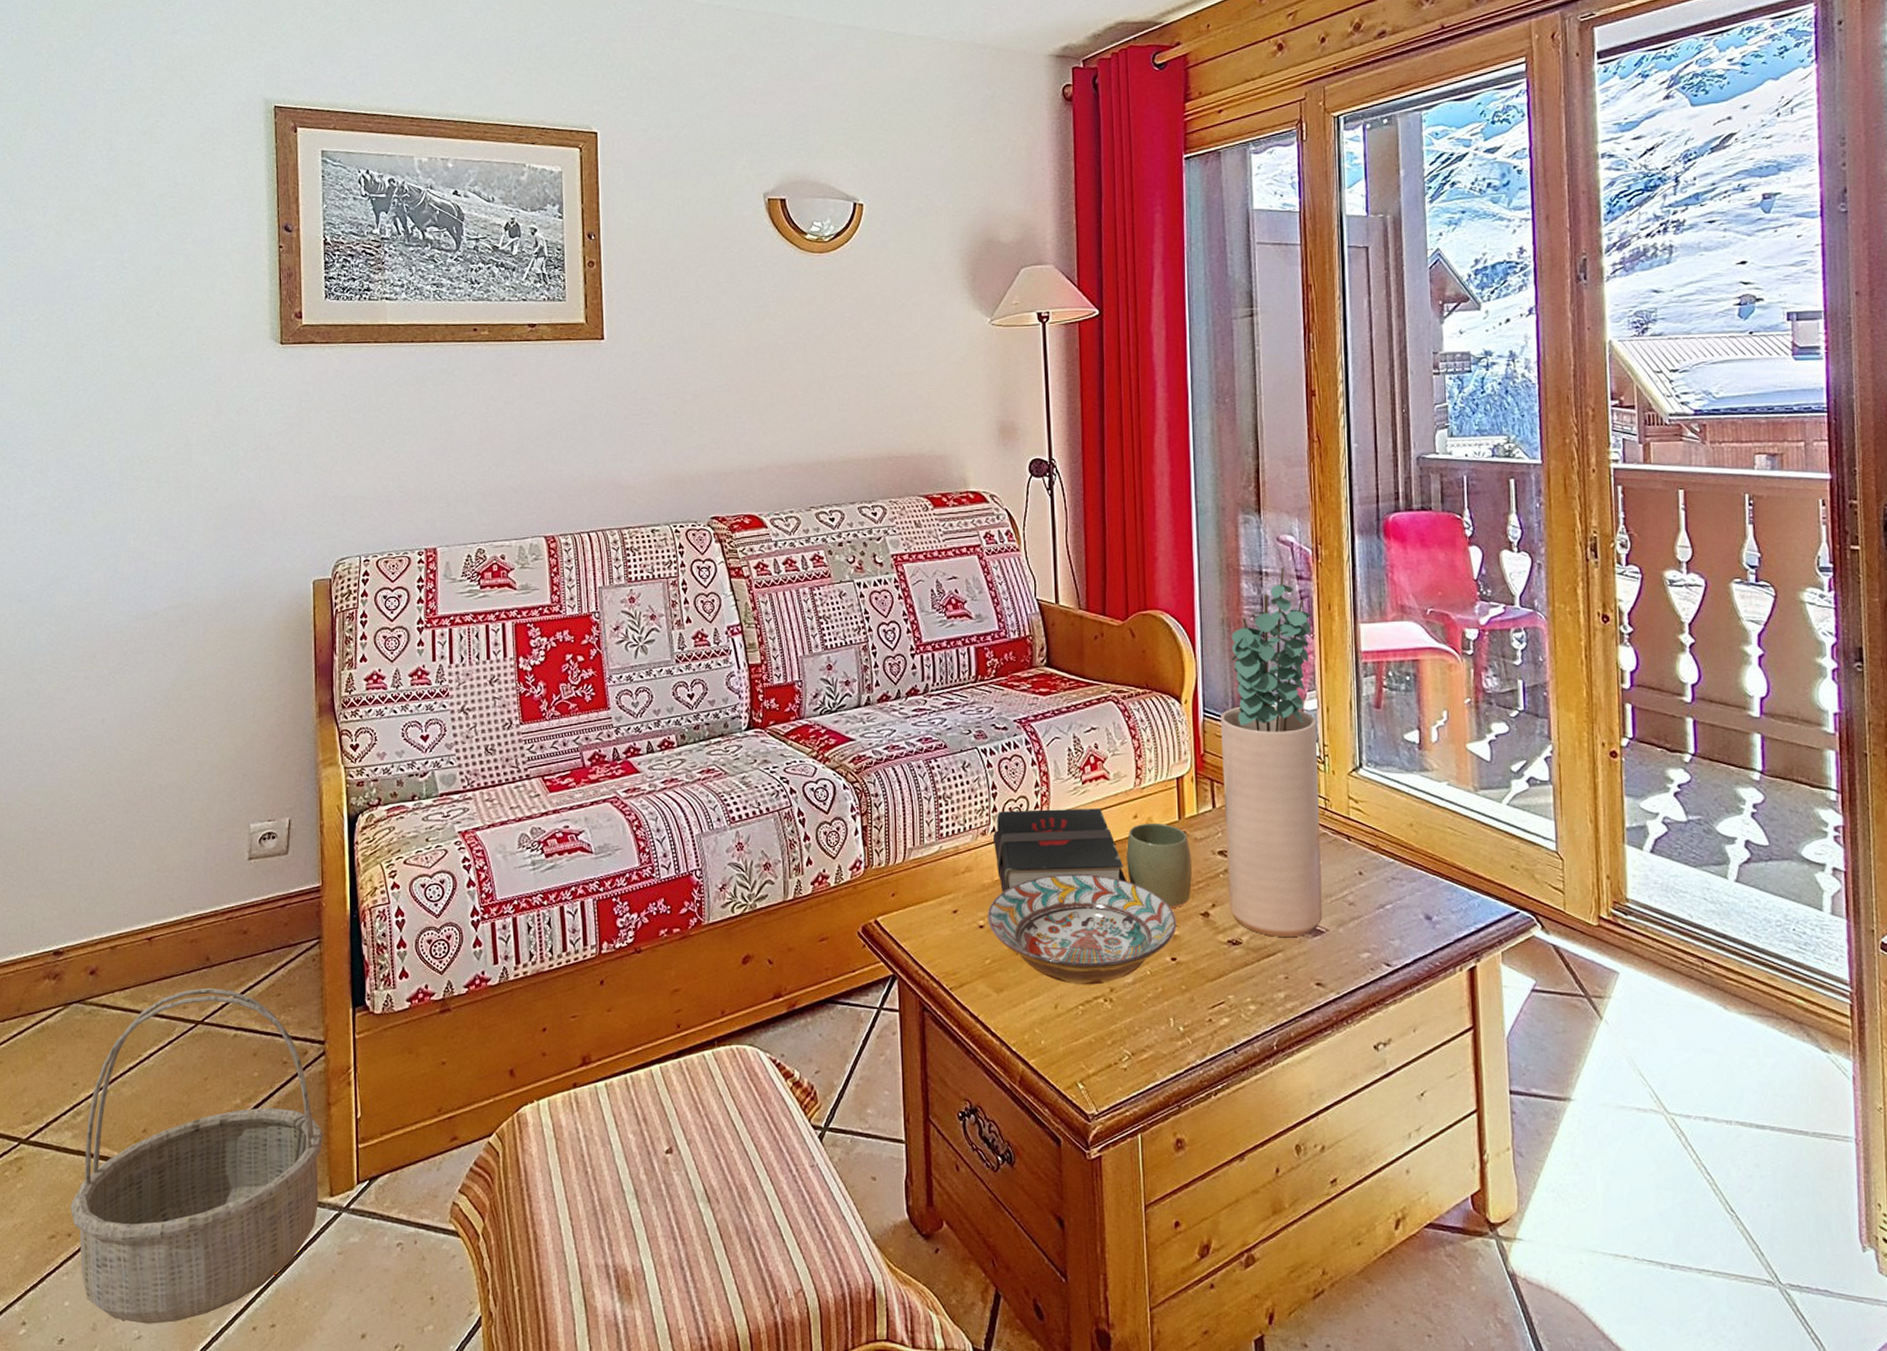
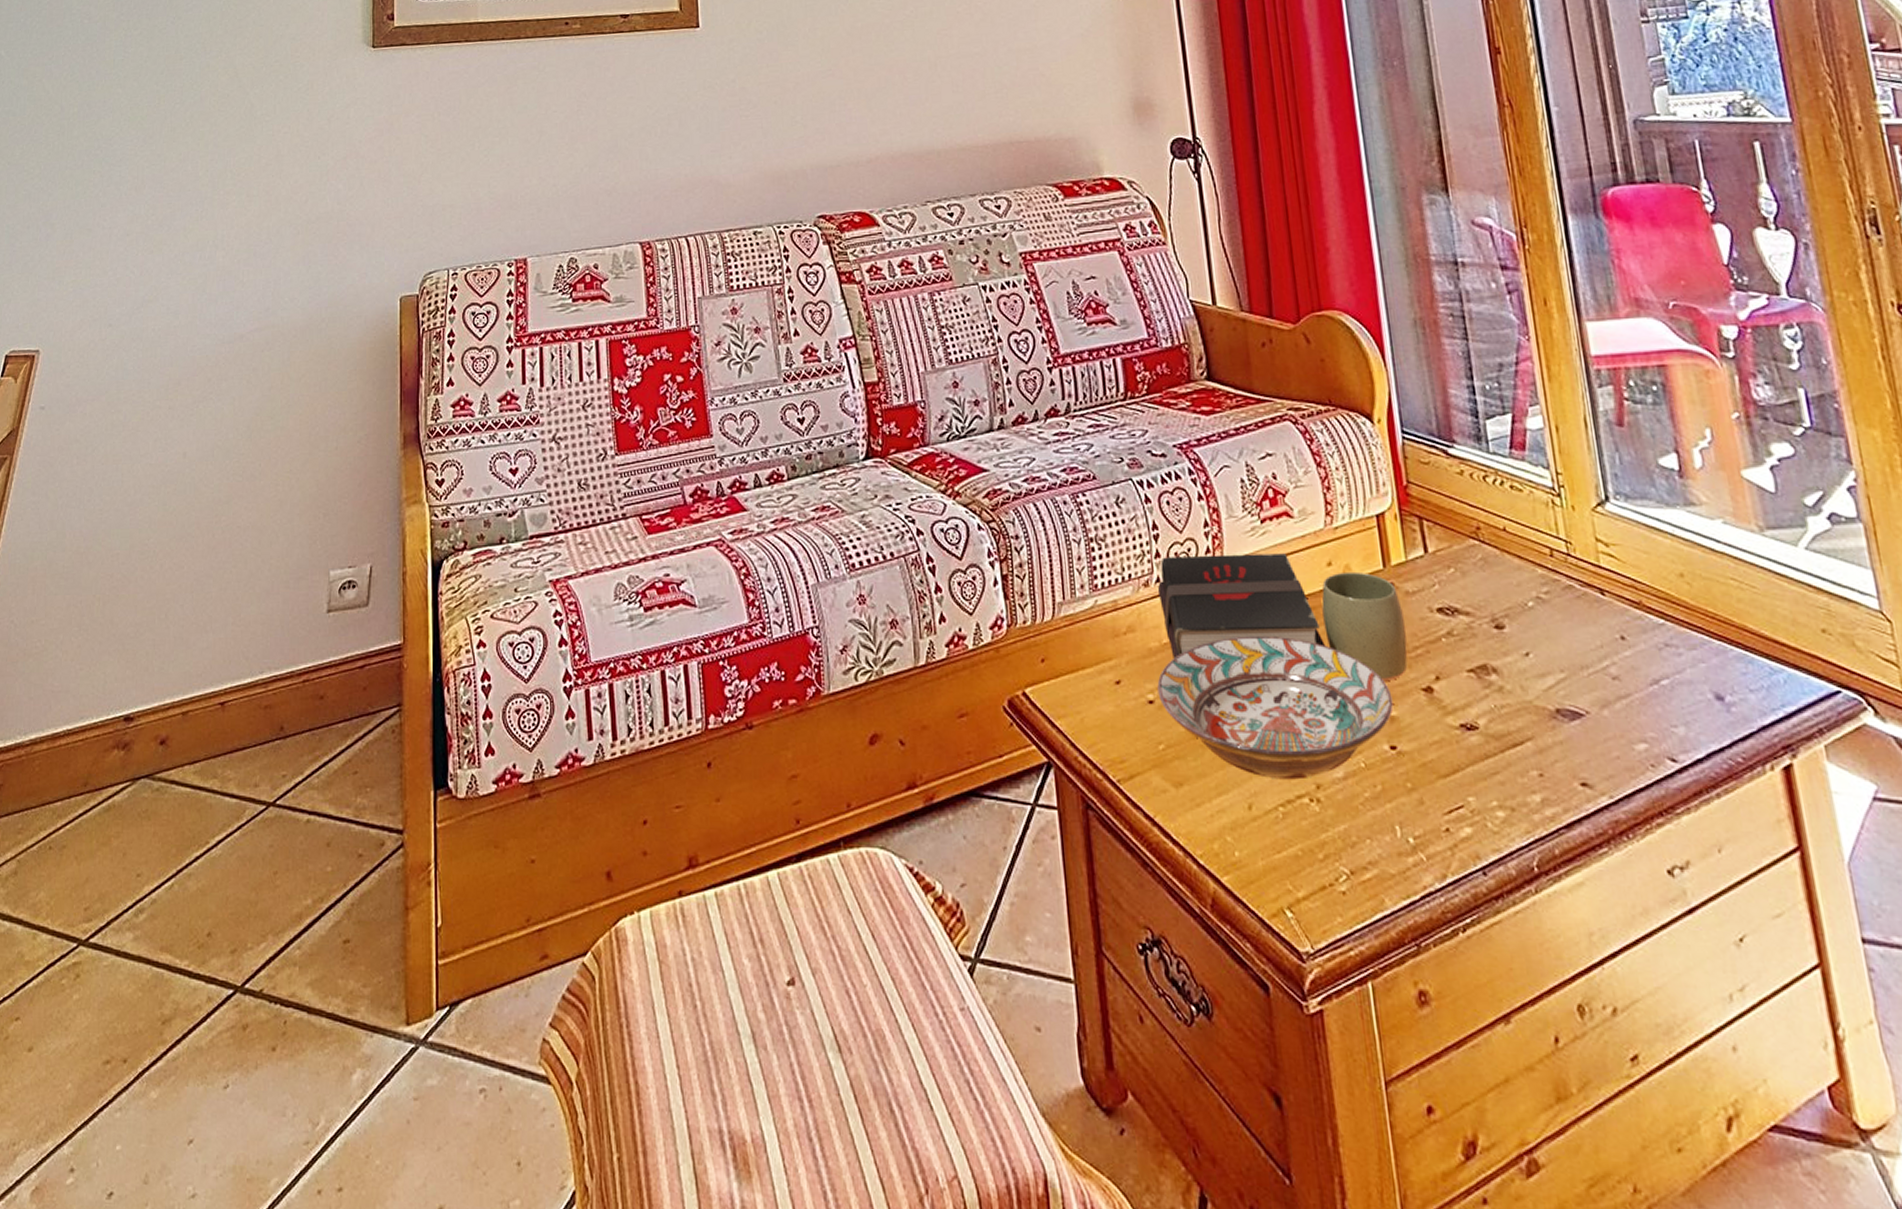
basket: present [70,987,323,1324] -> none [127,762,400,1180]
vase: present [1221,567,1323,938] -> none [1423,256,1580,722]

